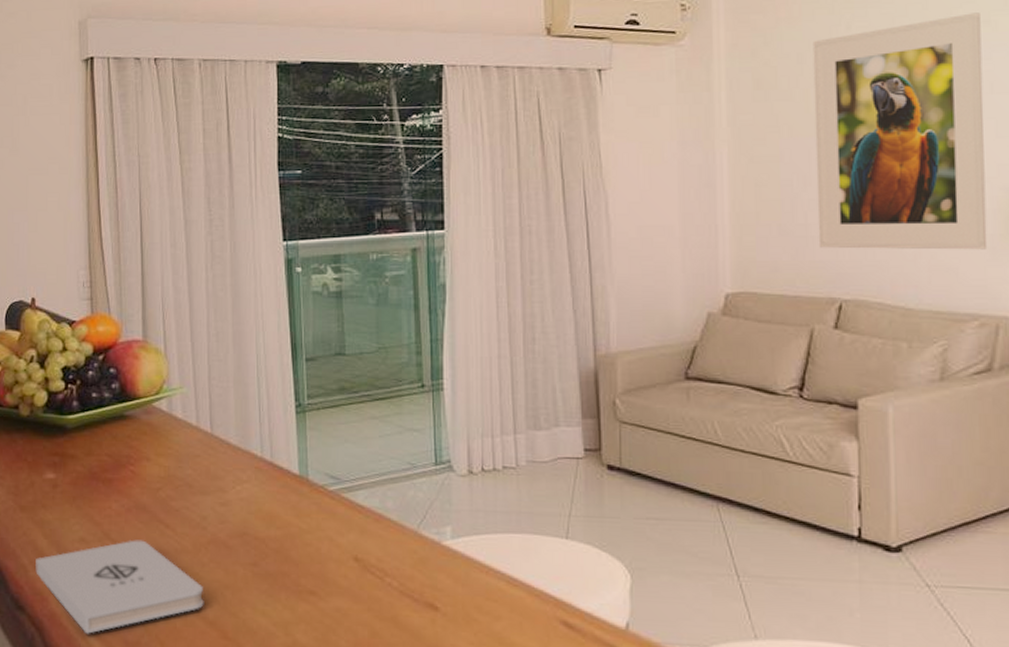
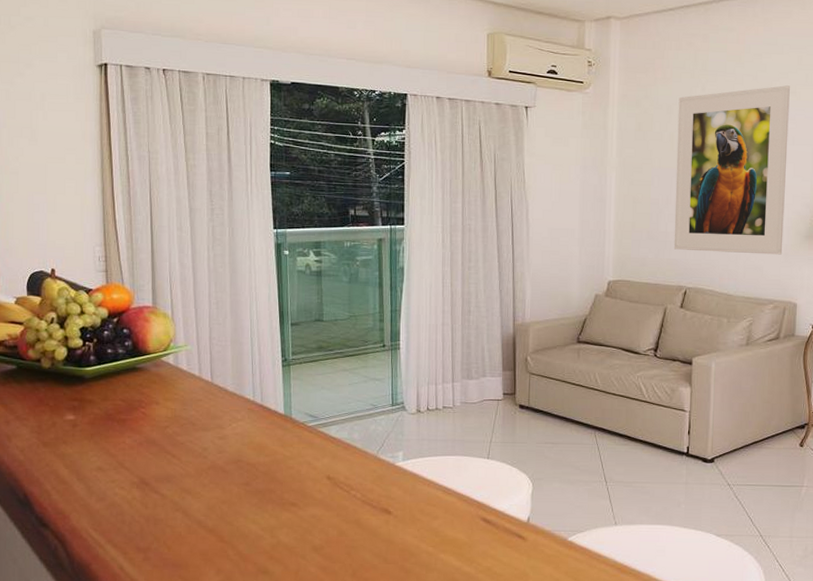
notepad: present [35,539,204,634] -> none [58,467,205,543]

